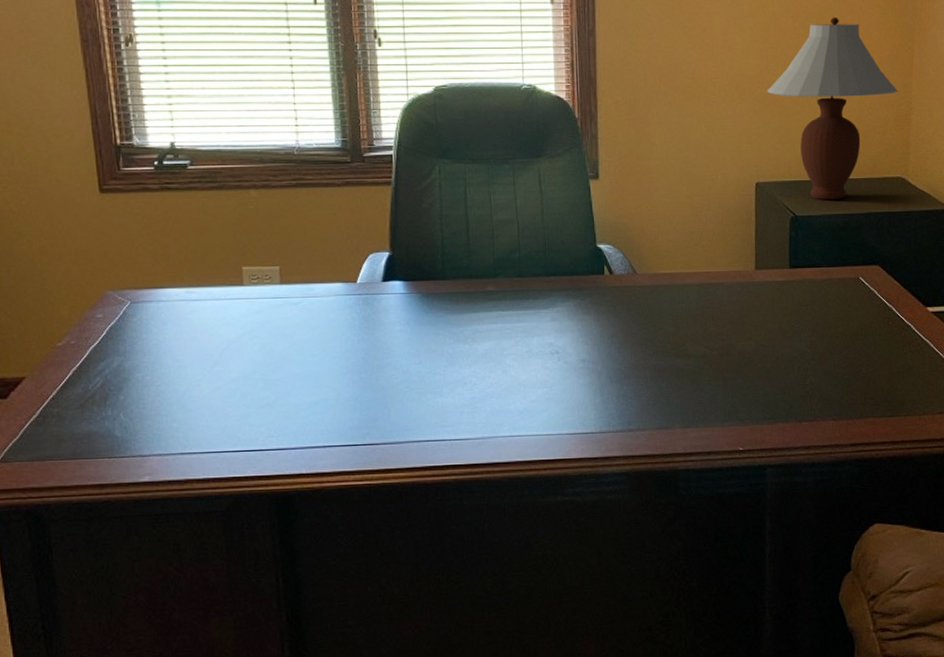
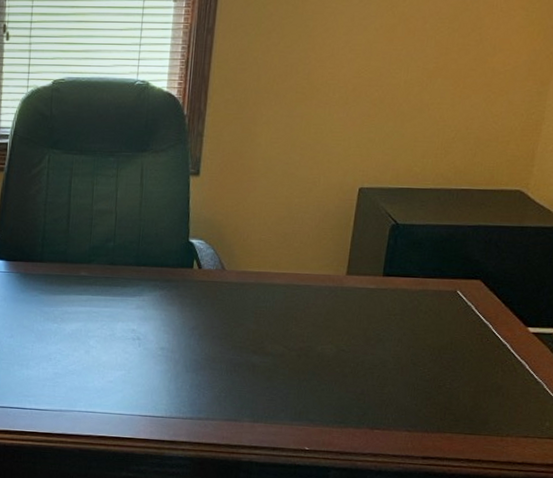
table lamp: present [766,17,898,199] -> none [384,18,531,210]

